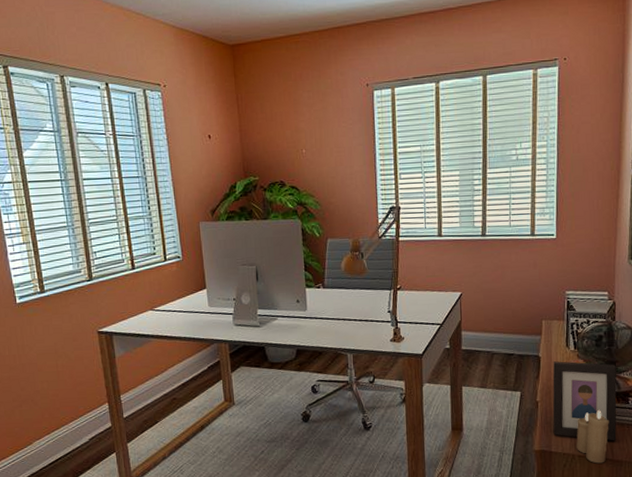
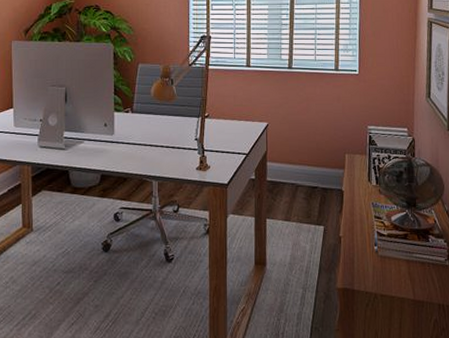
picture frame: present [552,361,617,441] -> none [355,196,418,281]
candle: present [576,410,609,464] -> none [378,248,411,304]

